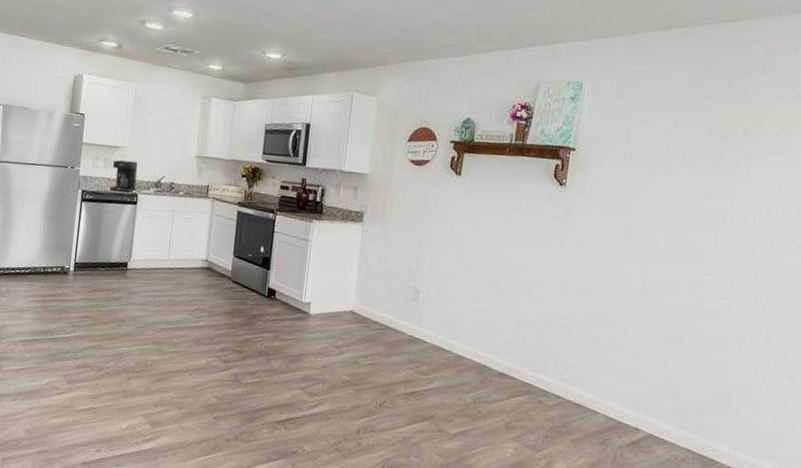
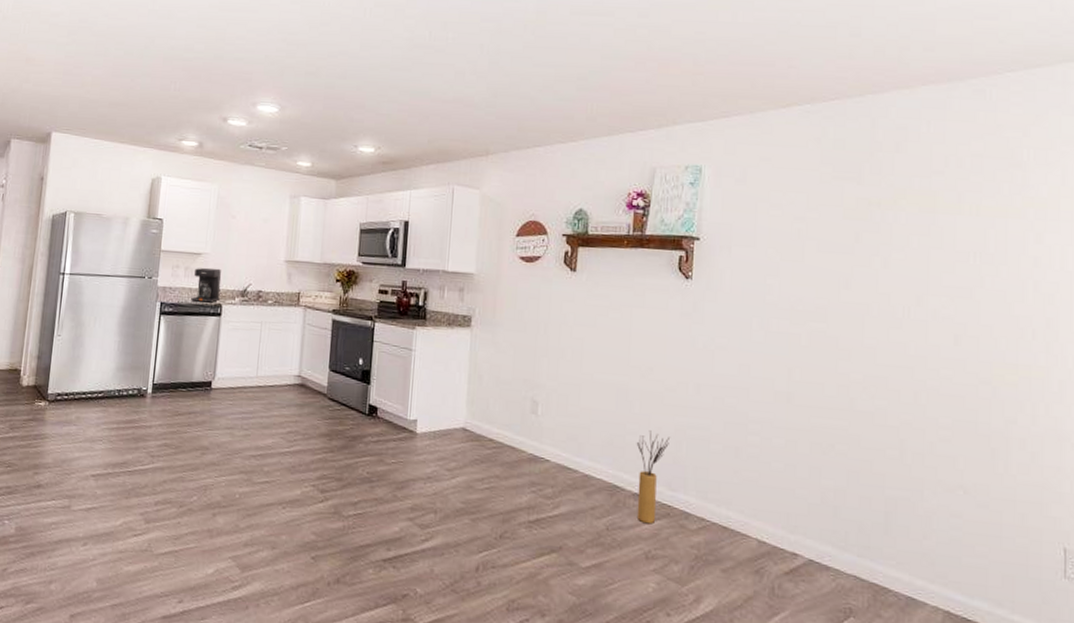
vase: none [501,319,535,400] -> present [636,430,669,525]

